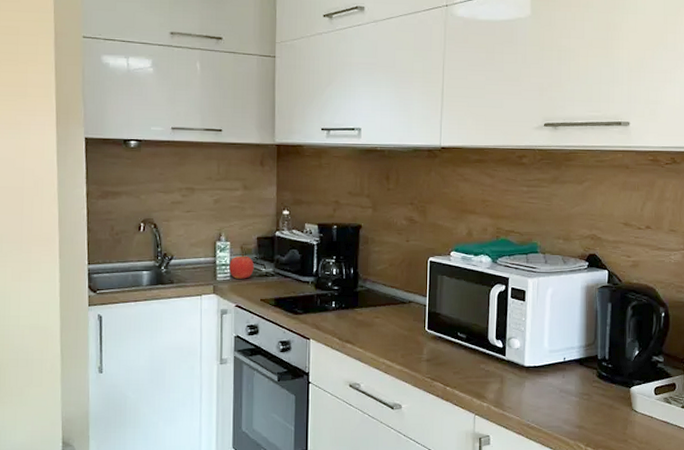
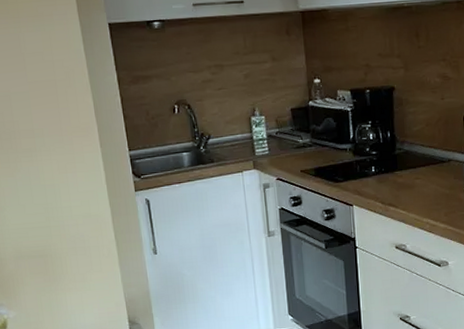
apple: present [229,253,254,279] -> none [266,126,291,152]

